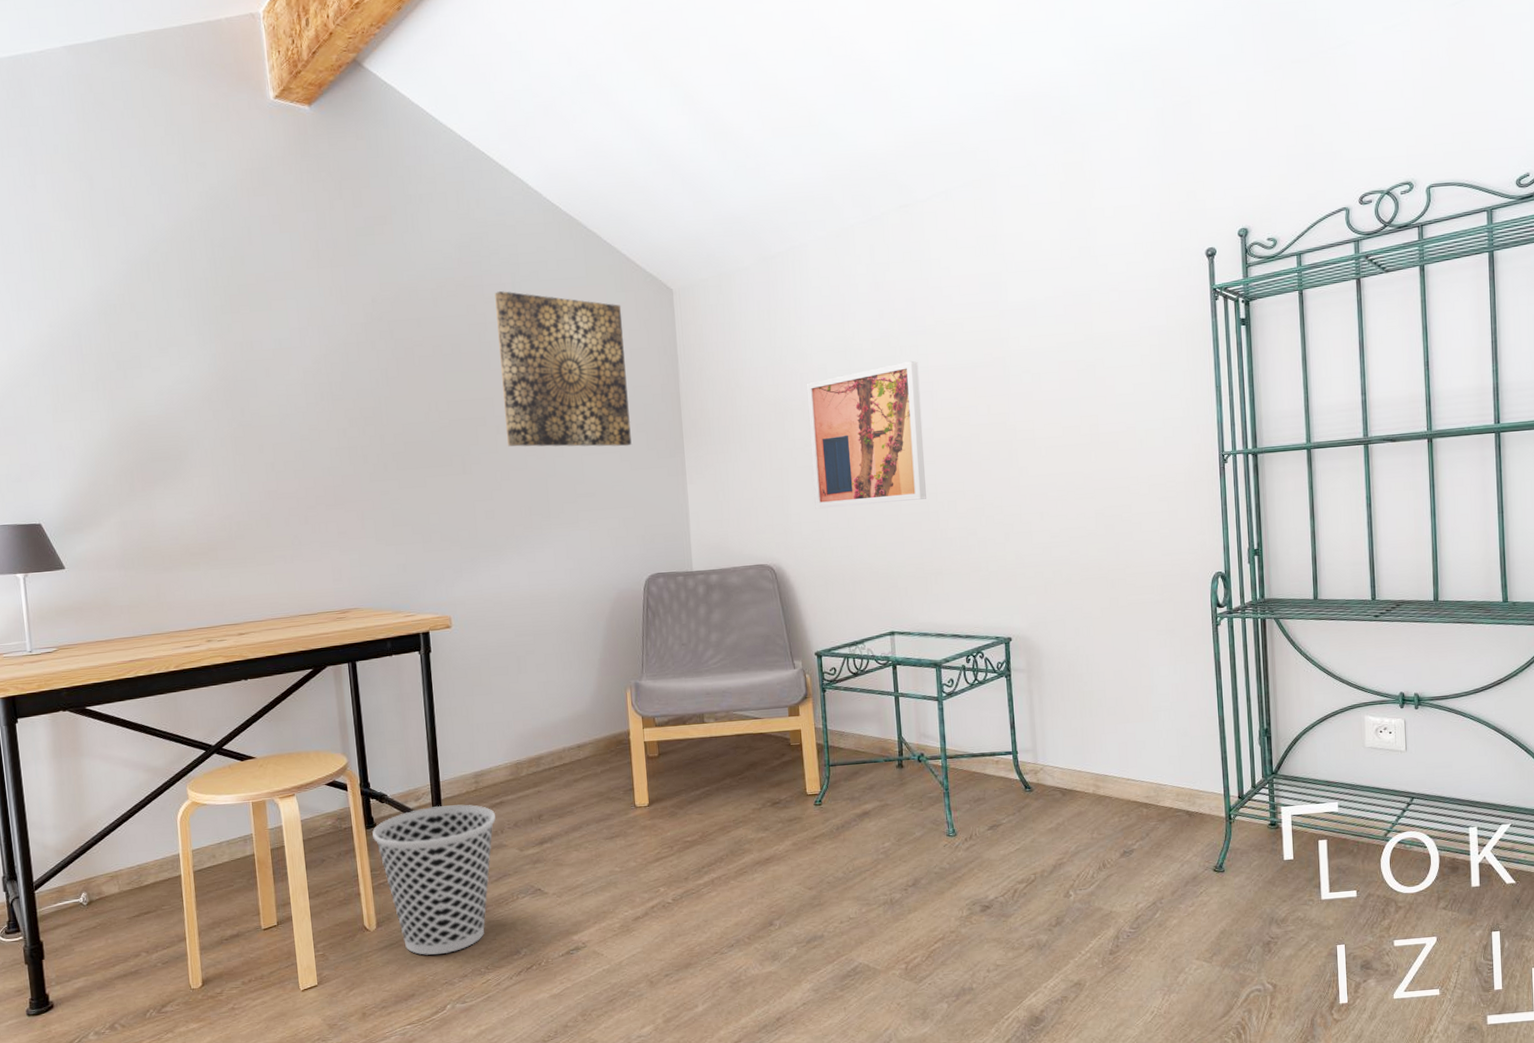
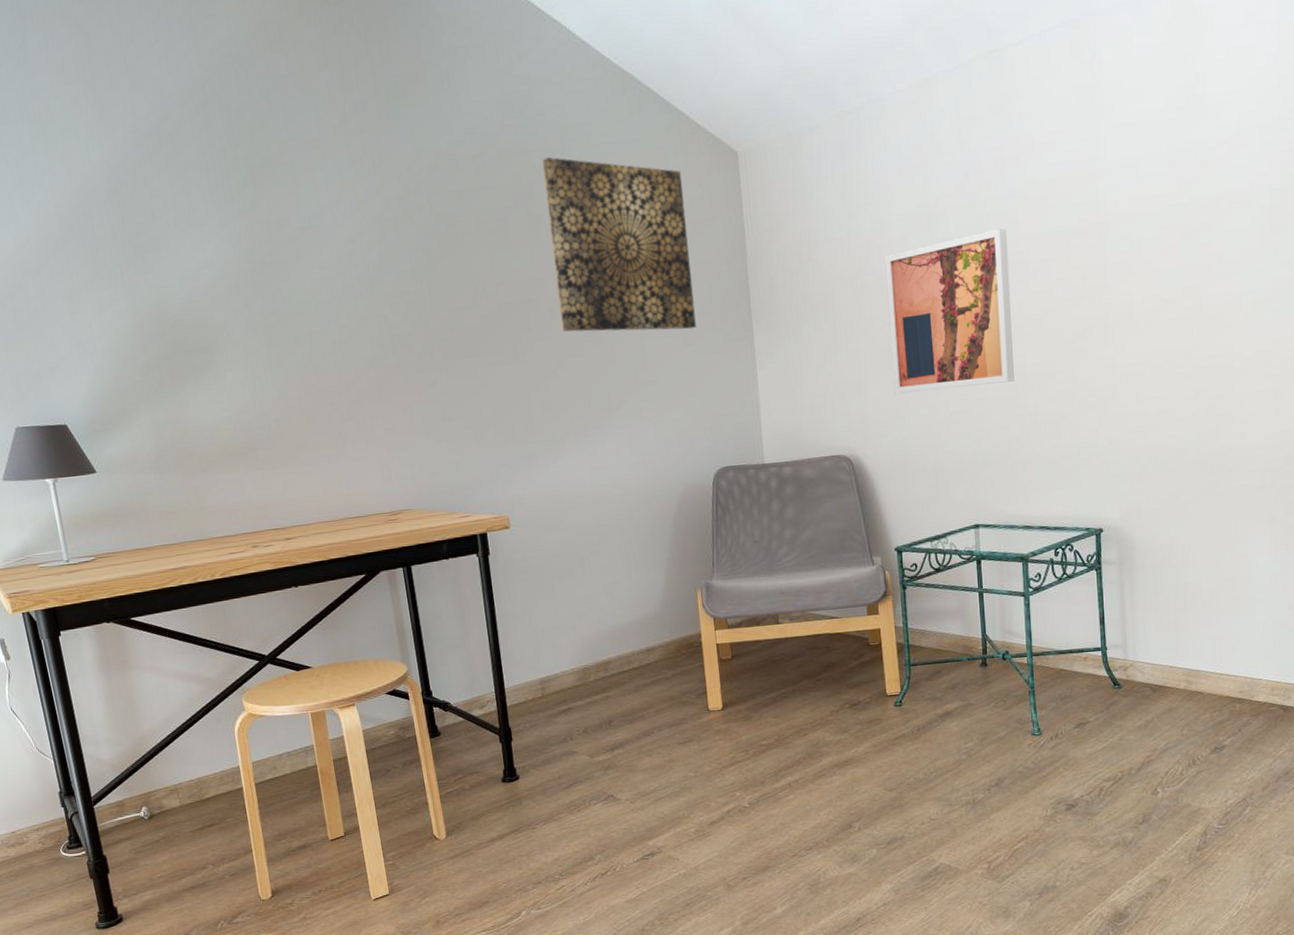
wastebasket: present [372,804,496,955] -> none [437,711,564,863]

